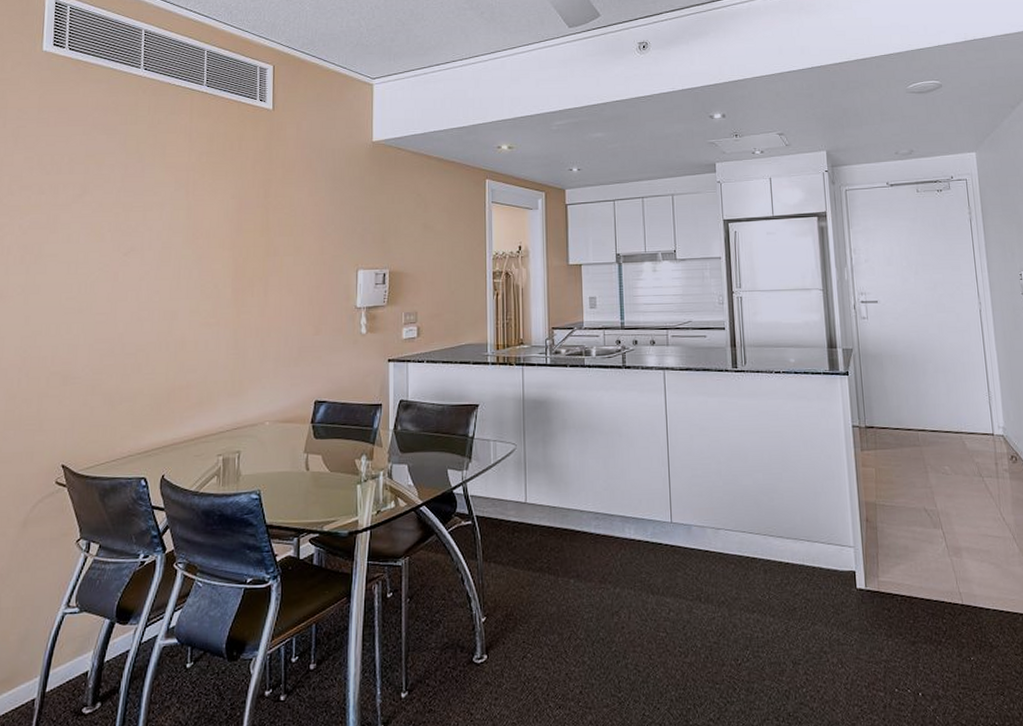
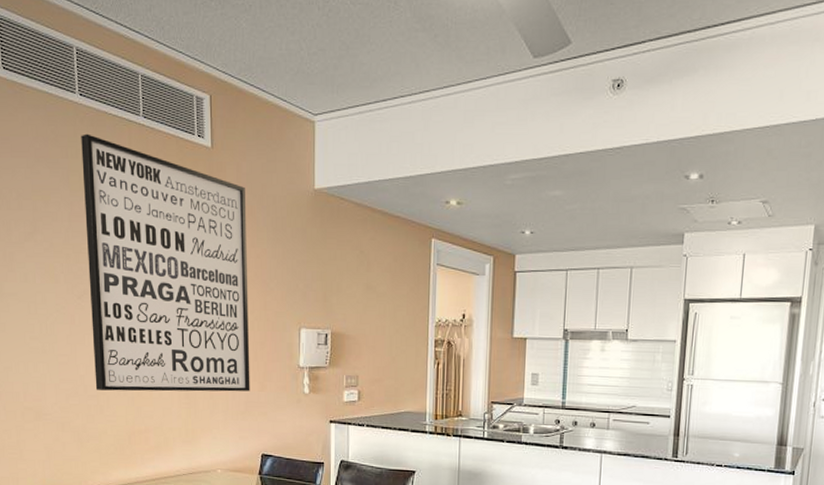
wall art: none [134,102,306,347] -> present [81,133,250,392]

